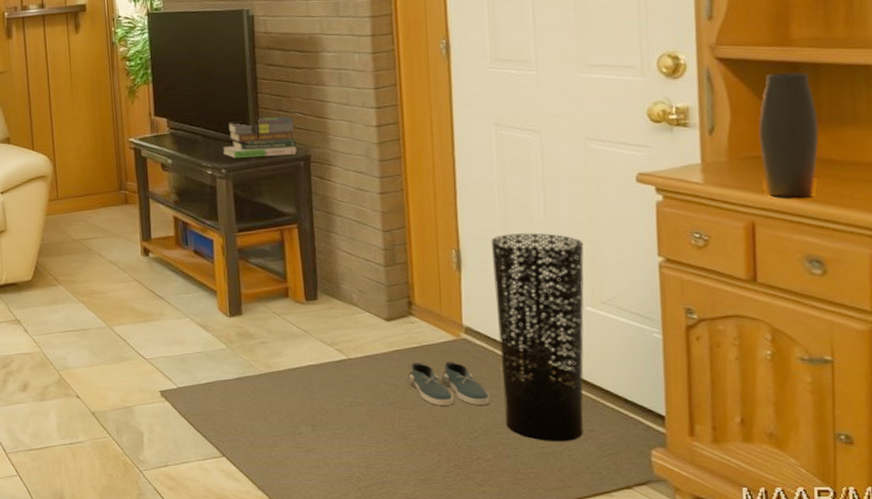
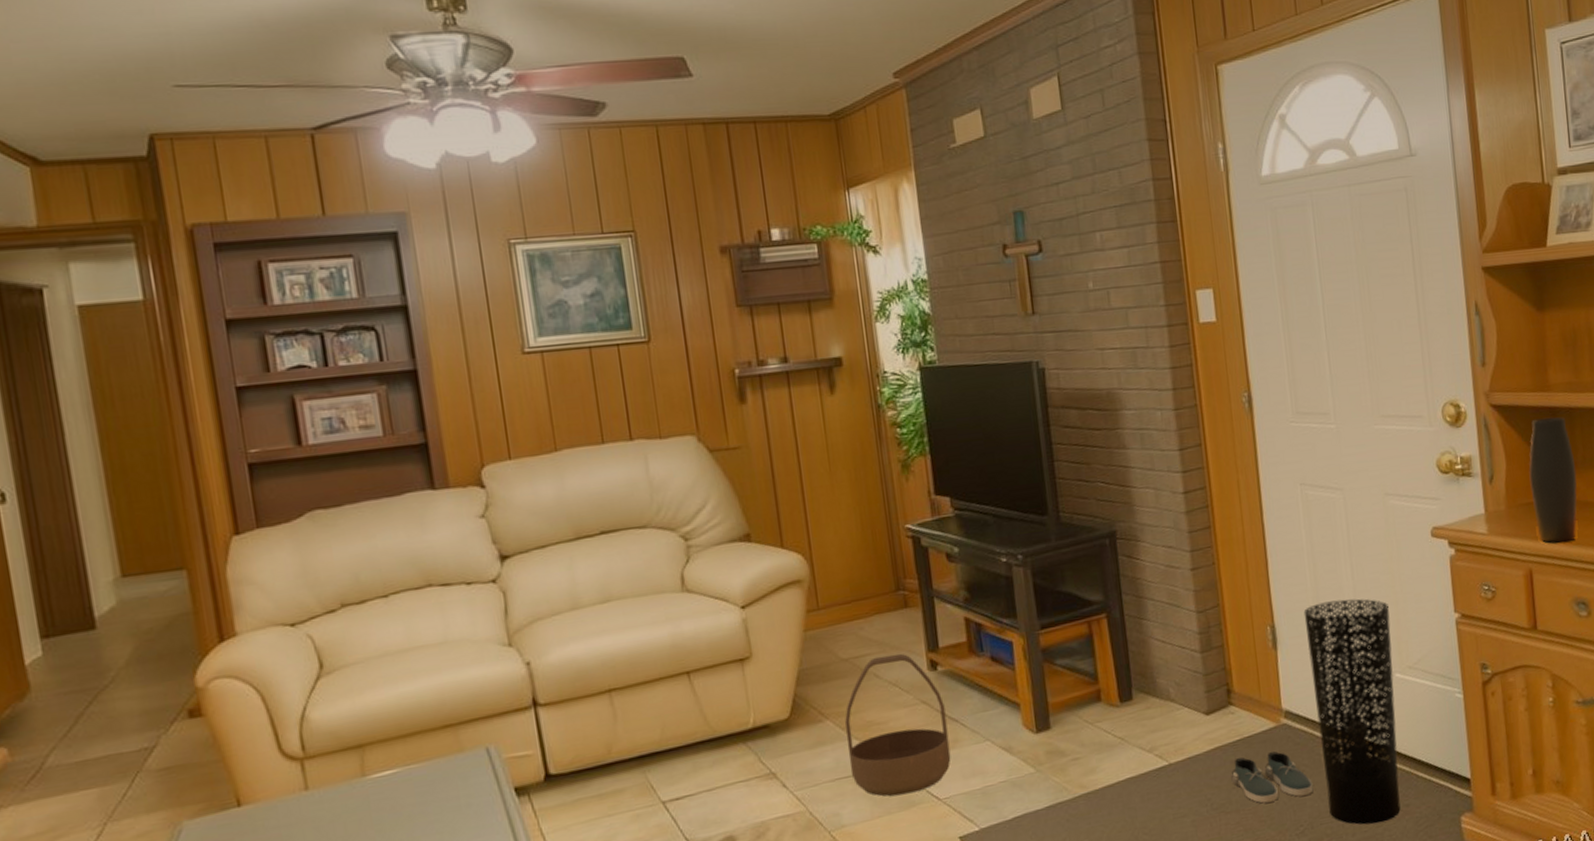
basket: none [73,239,157,351] -> present [844,653,951,797]
books: present [223,116,297,159] -> none [1017,487,1101,541]

